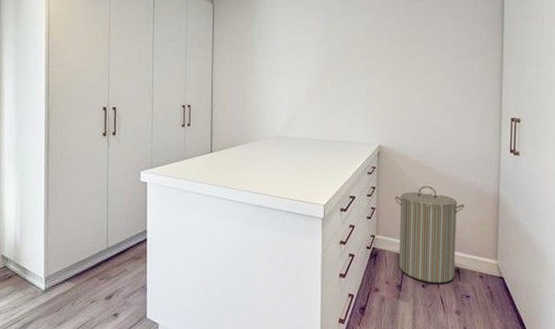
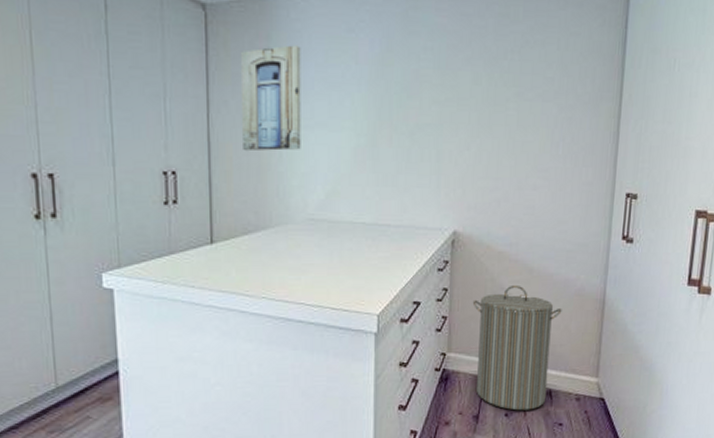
wall art: none [233,23,273,92] -> present [240,45,301,152]

